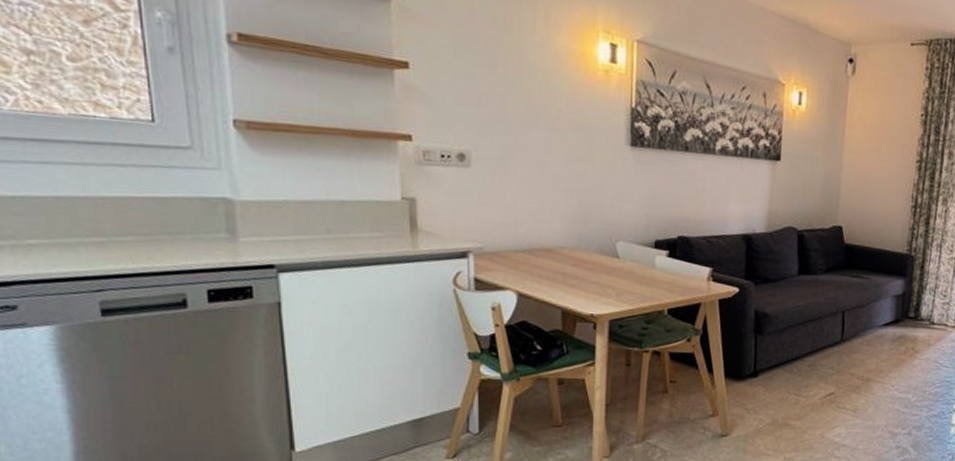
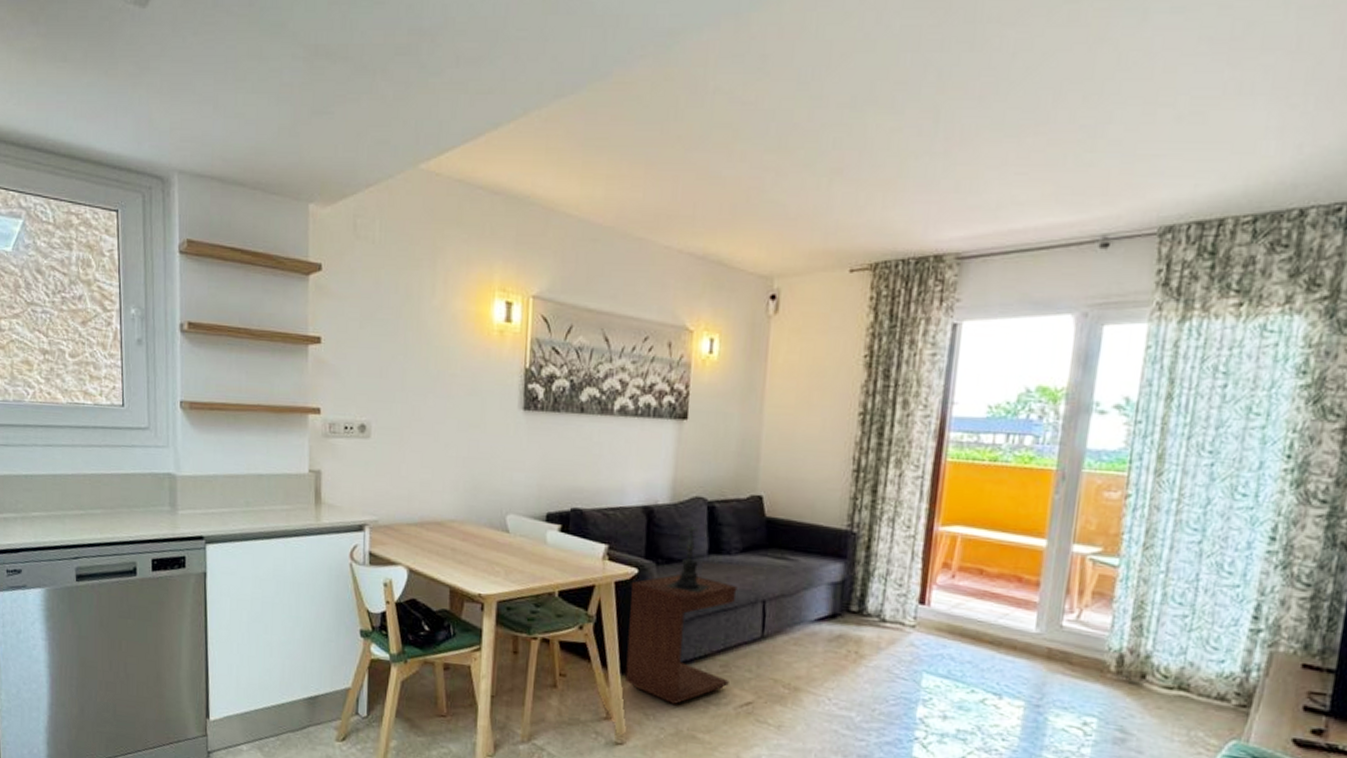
side table: none [729,292,822,400] -> present [625,574,737,705]
candle holder: none [762,249,800,307] -> present [665,523,710,594]

